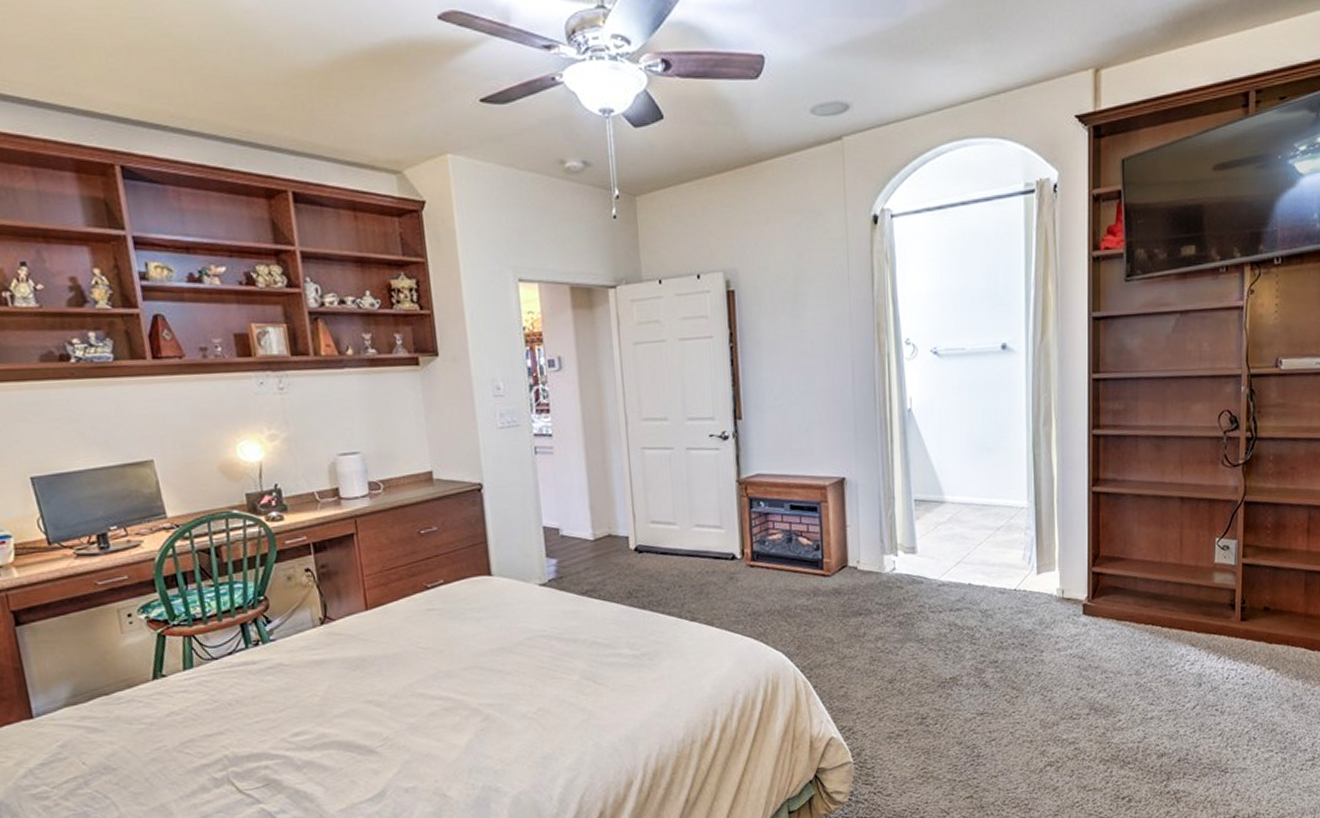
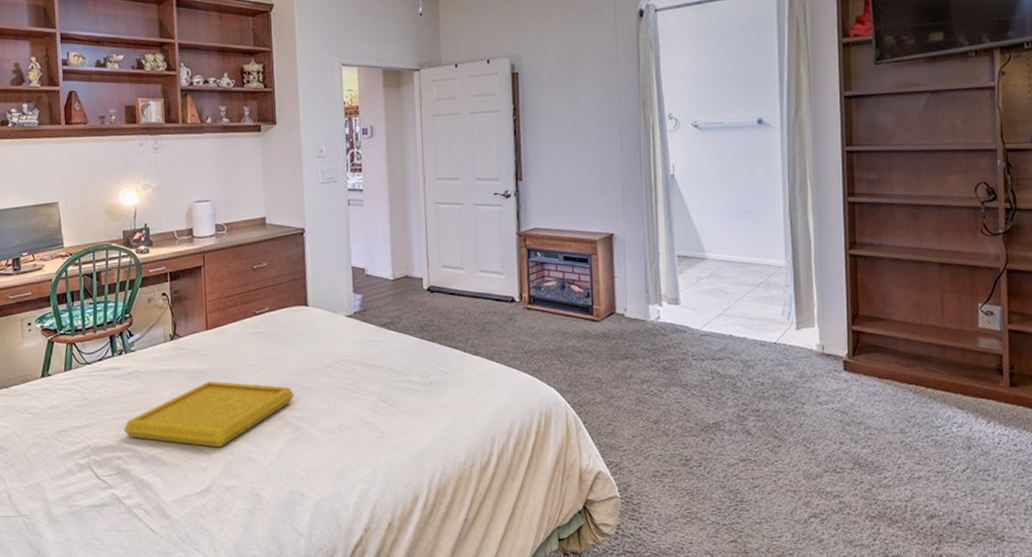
serving tray: none [269,669,481,746] -> present [123,381,294,448]

